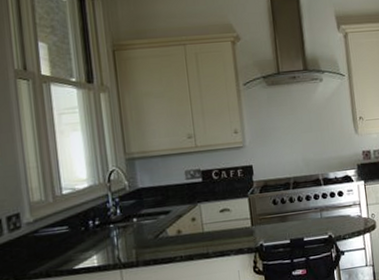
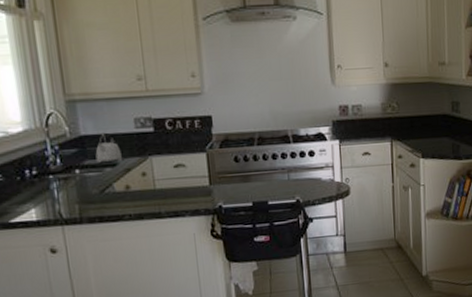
kettle: none [151,184,174,211] -> present [95,132,122,162]

